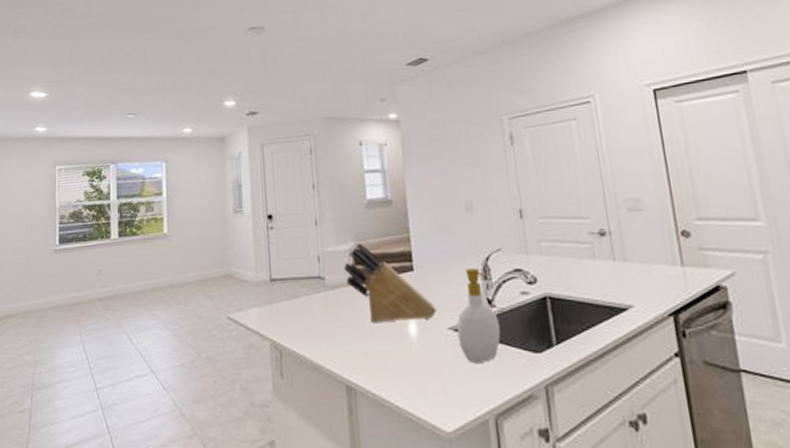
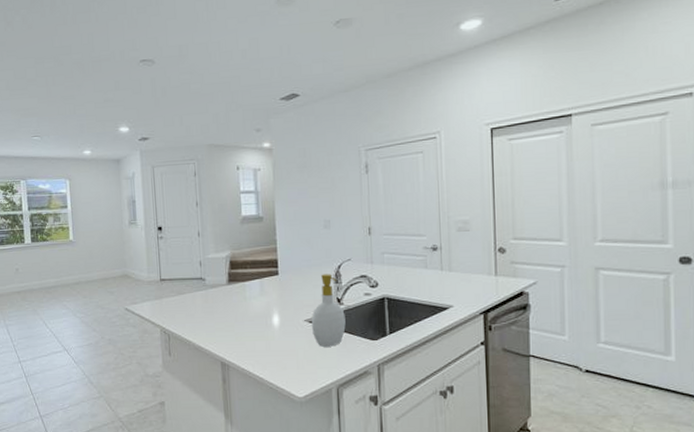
knife block: present [344,243,437,324] -> none [221,252,296,316]

